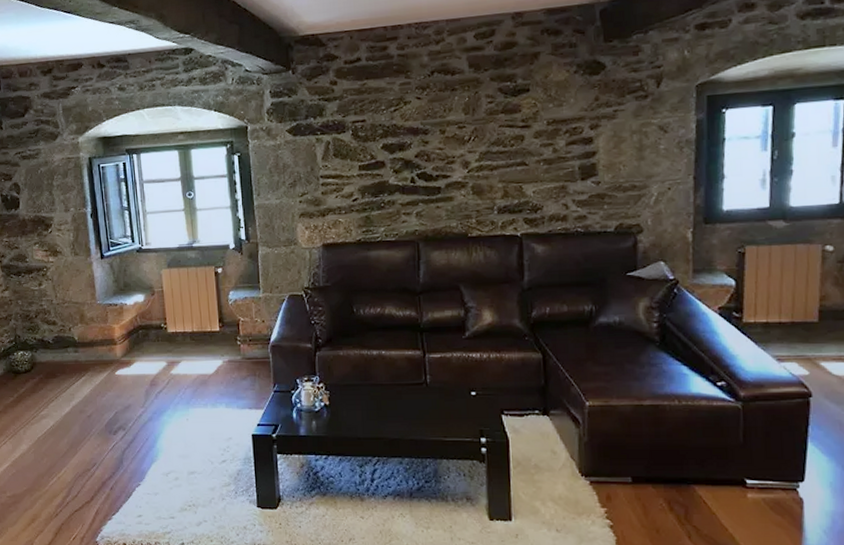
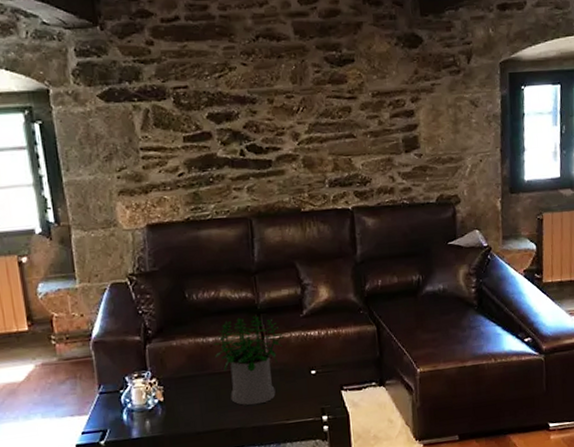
potted plant: none [377,334,445,419] -> present [214,316,284,405]

